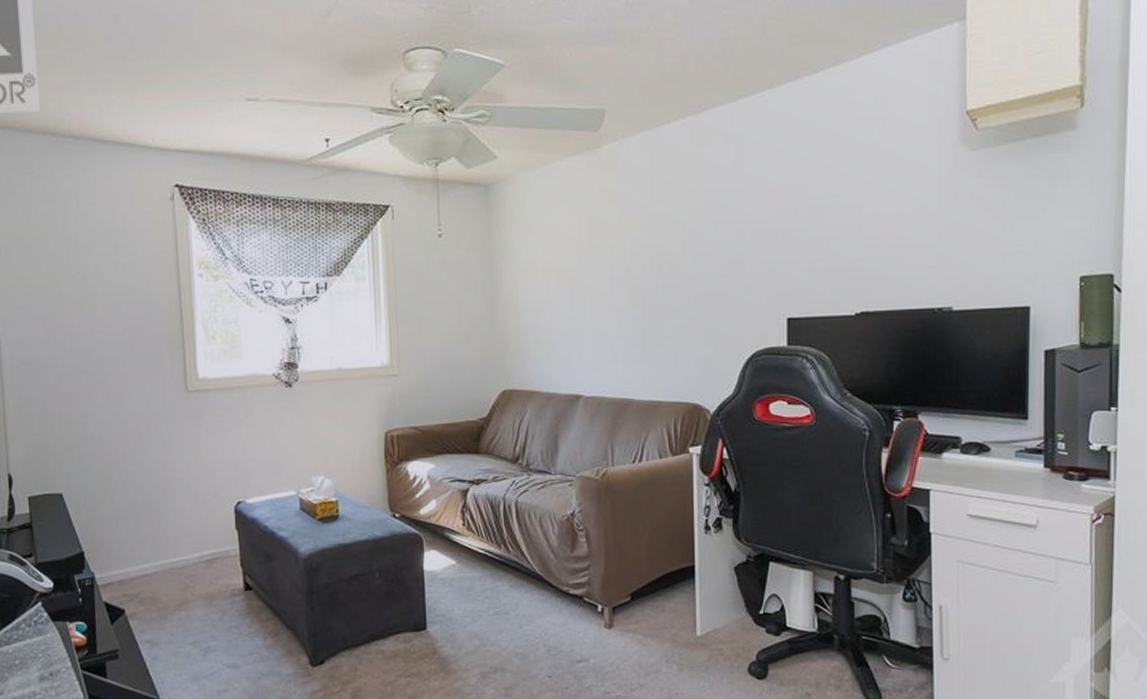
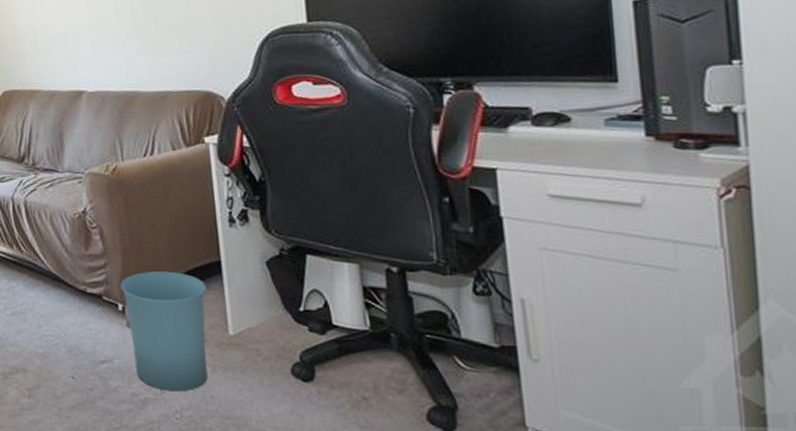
waste bin: none [601,574,680,689] -> present [120,271,208,391]

